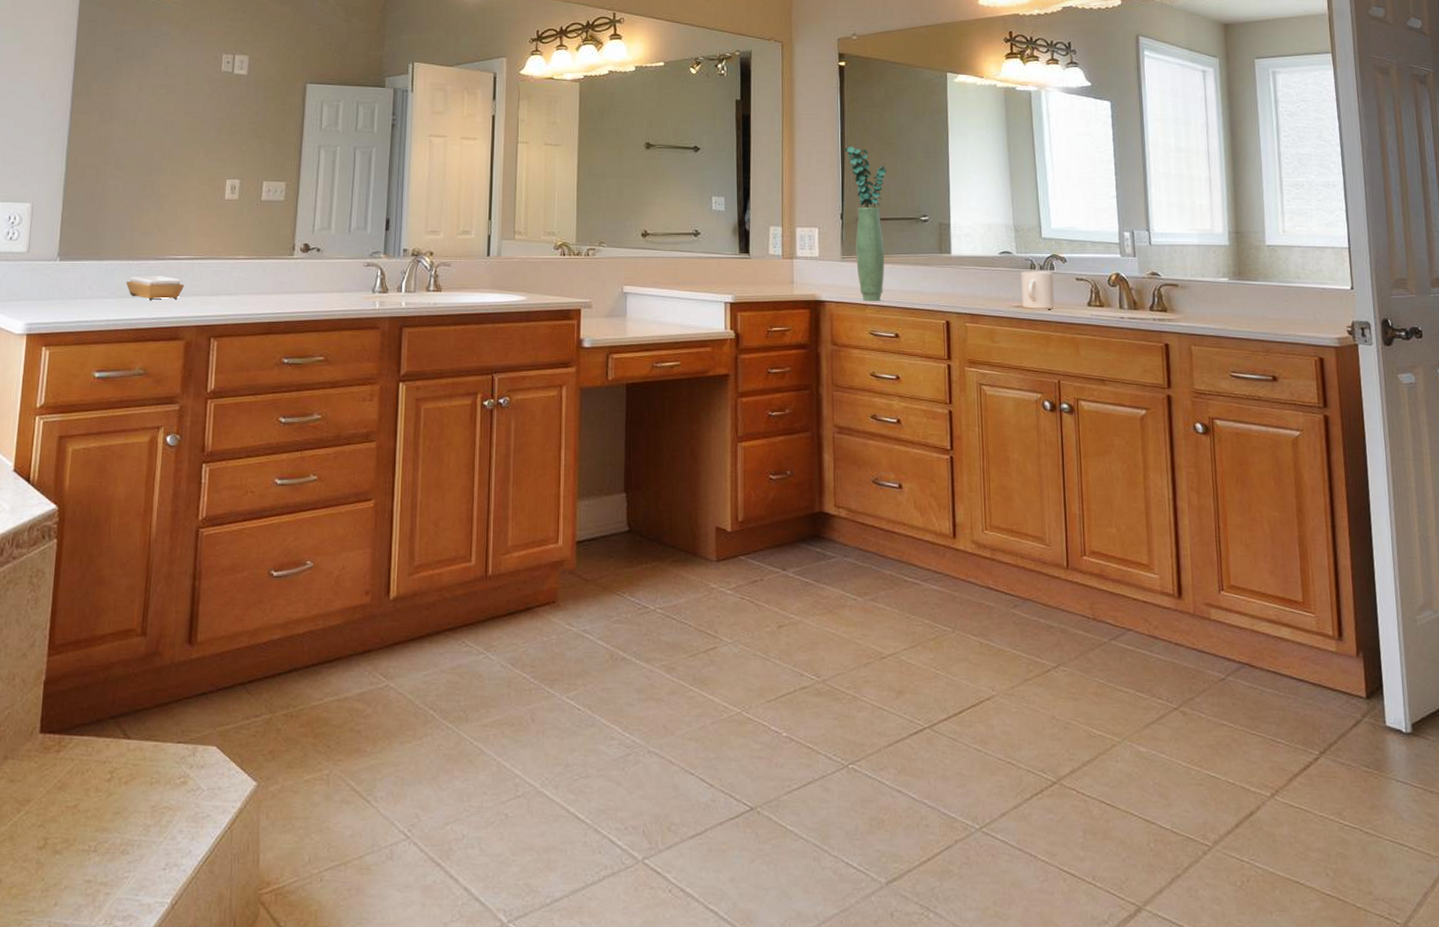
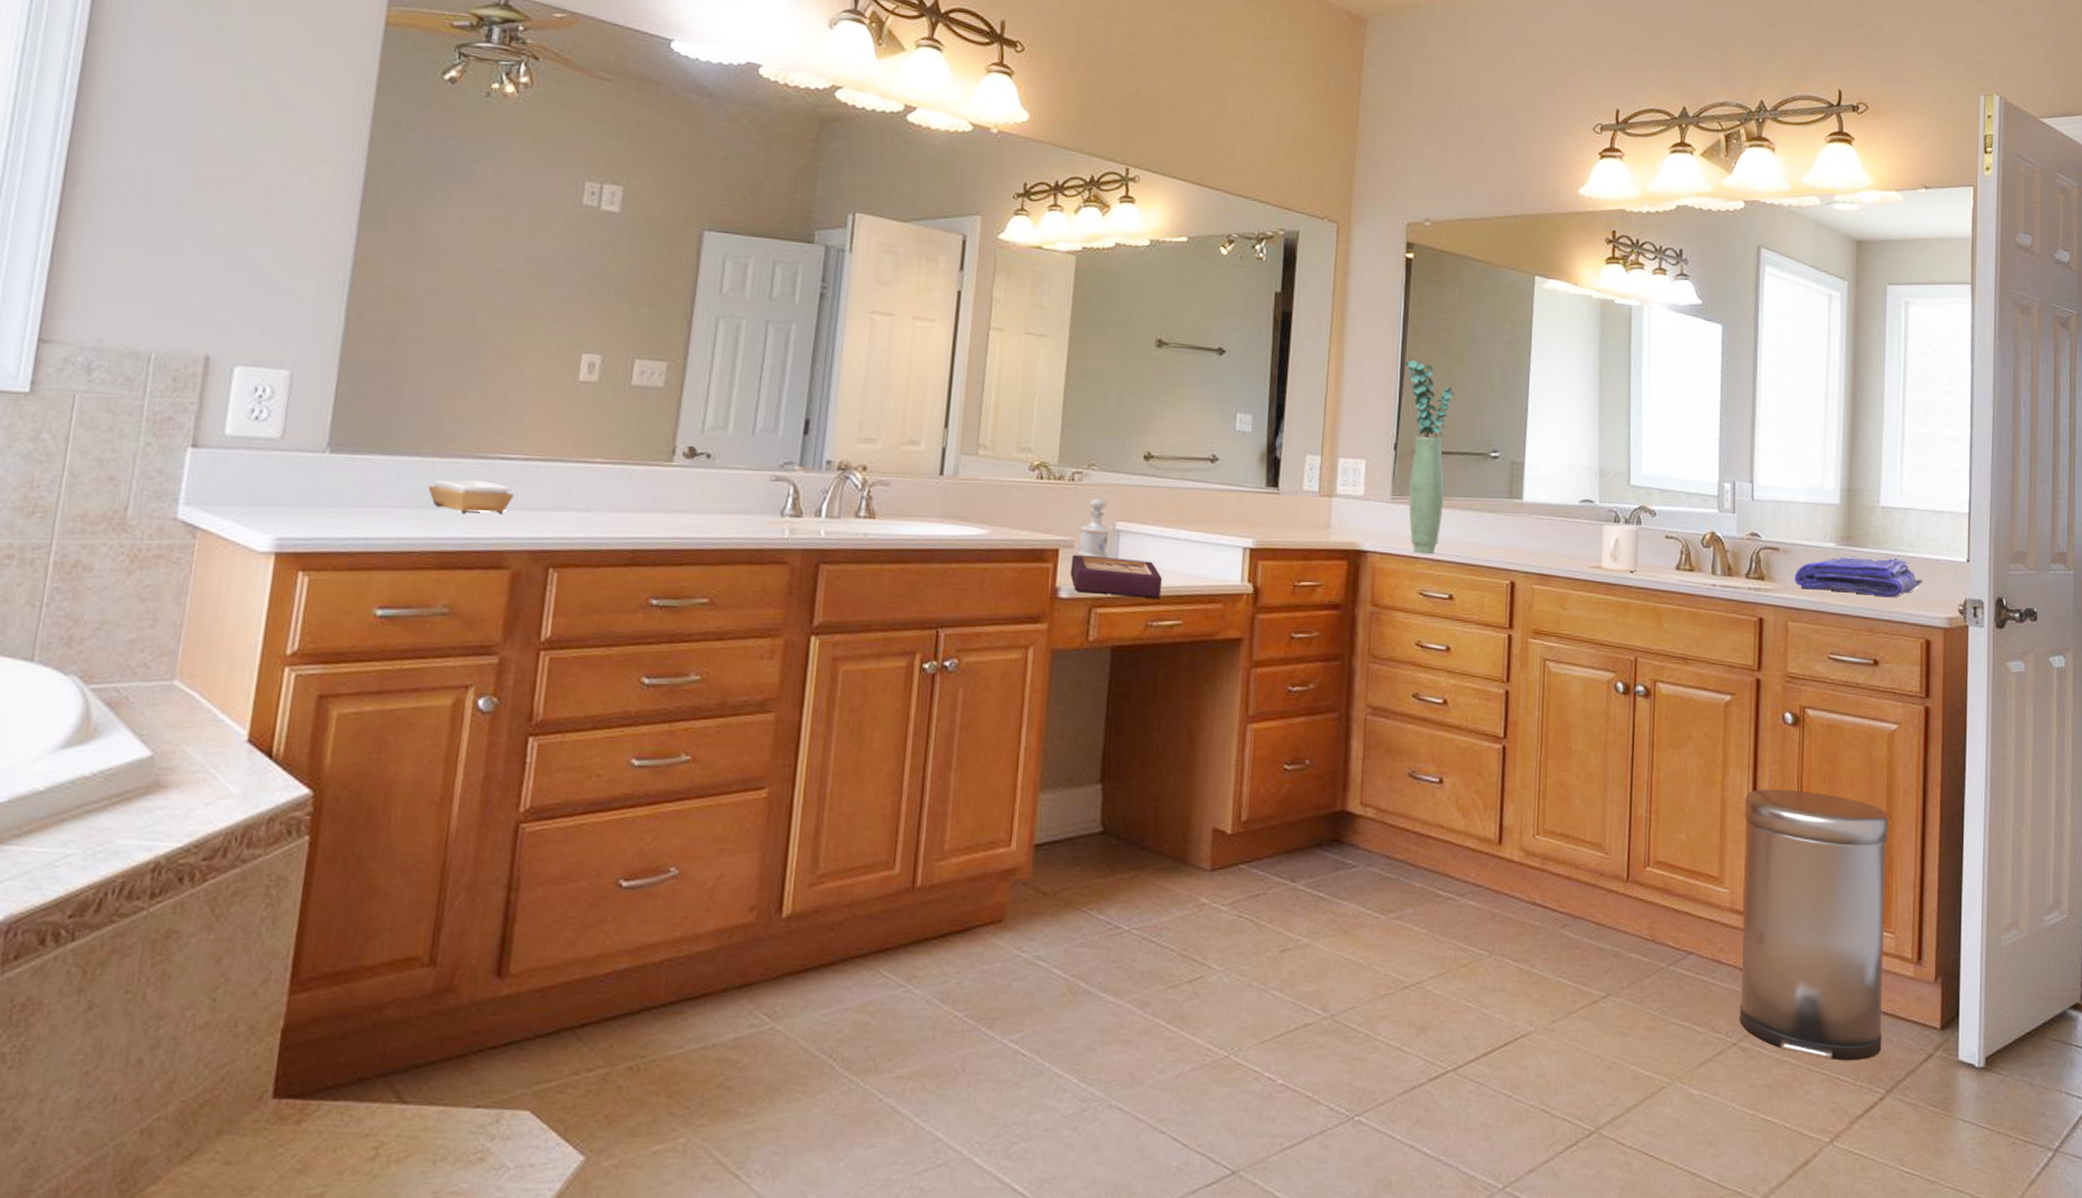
jewelry box: none [590,313,663,345] -> present [1070,554,1163,598]
perfume bottle: none [594,268,620,315] -> present [1076,497,1111,559]
pedal bin: none [1166,488,1312,724] -> present [1740,788,1889,1060]
towel: none [1193,286,1312,323] -> present [1794,556,1923,598]

